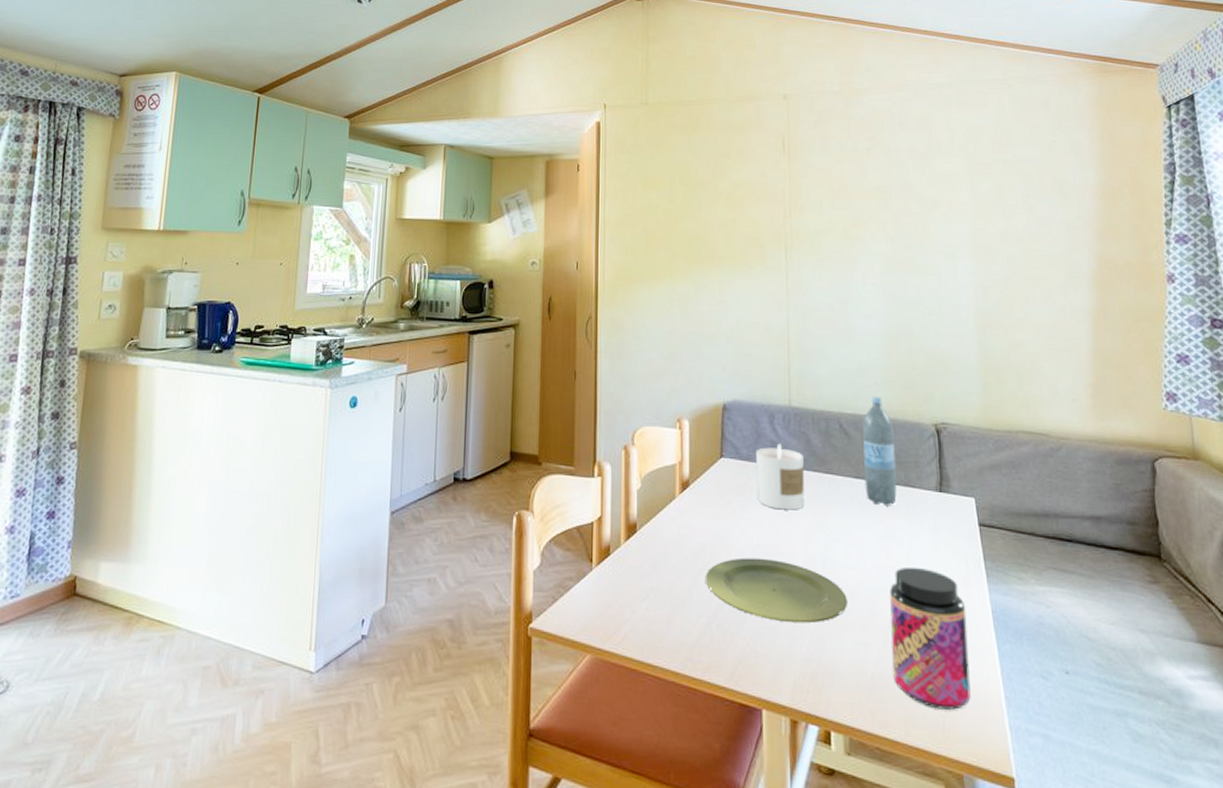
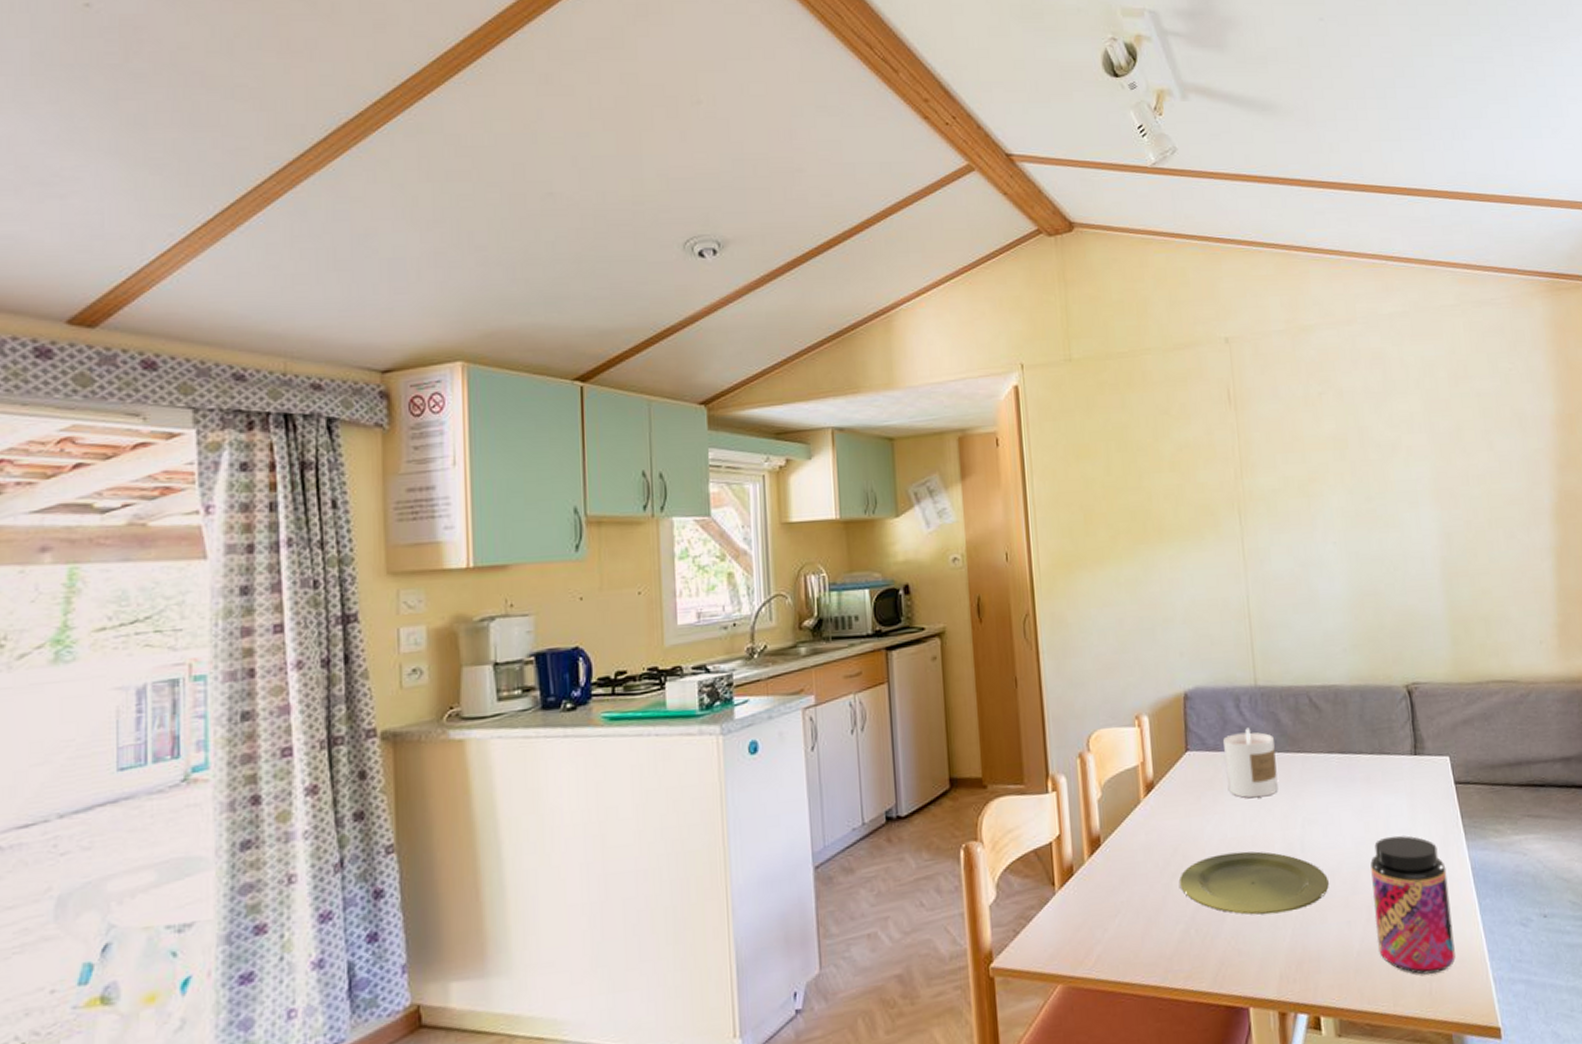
water bottle: present [863,397,897,506] -> none [1333,664,1372,778]

